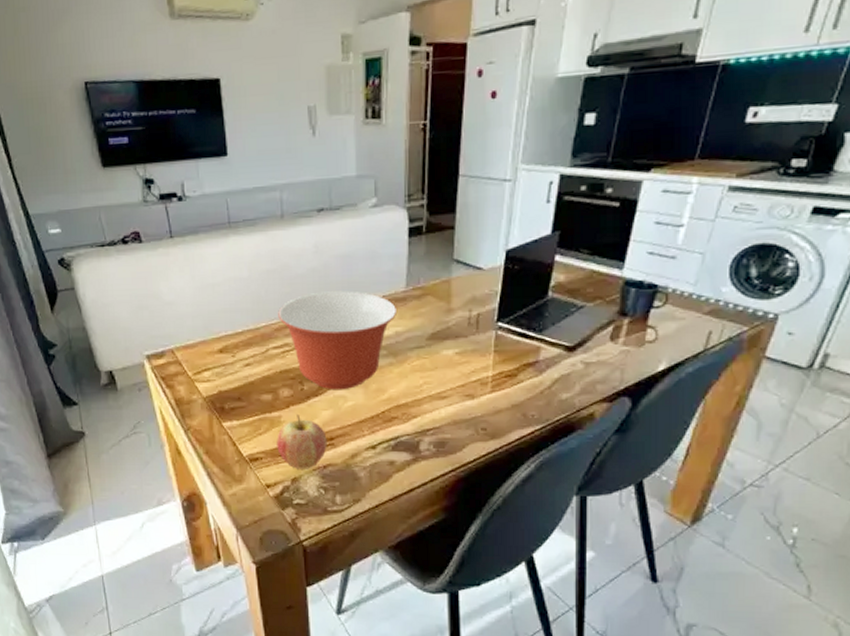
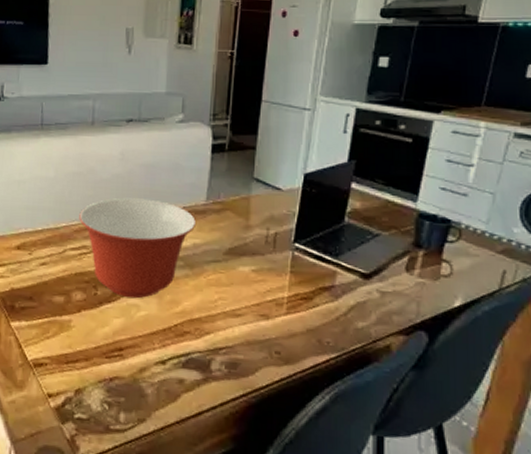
fruit: present [277,413,327,469] -> none [63,319,116,381]

